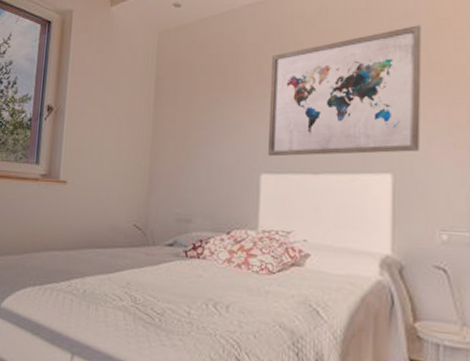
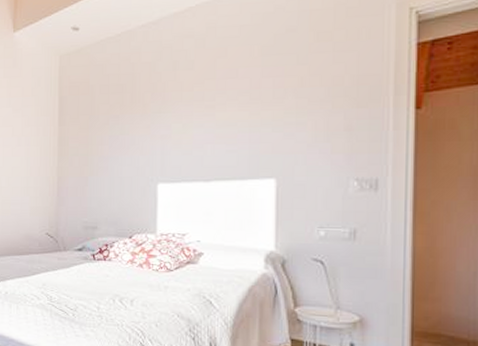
wall art: present [267,25,421,157] -> none [163,39,303,167]

